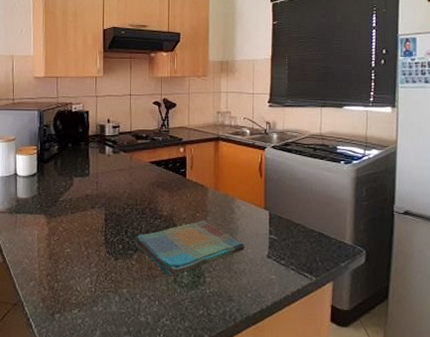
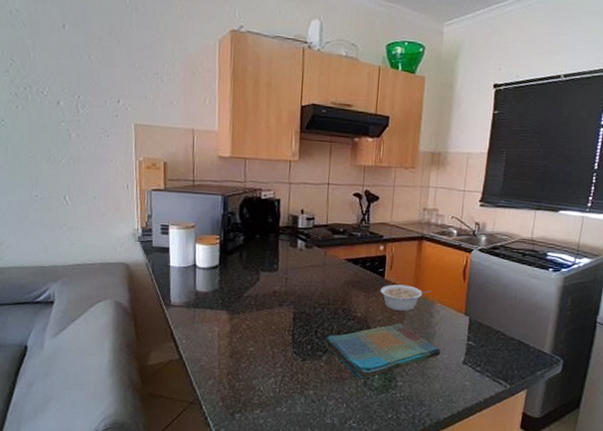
legume: none [183,183,231,208] -> present [380,284,431,311]

